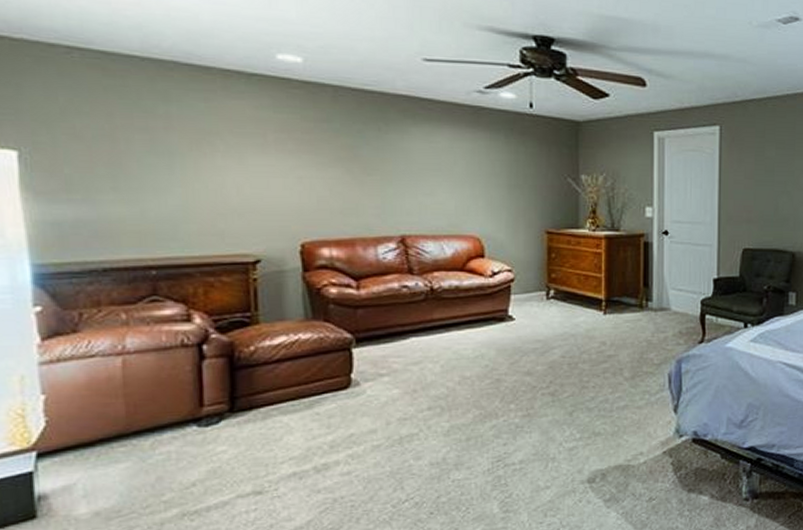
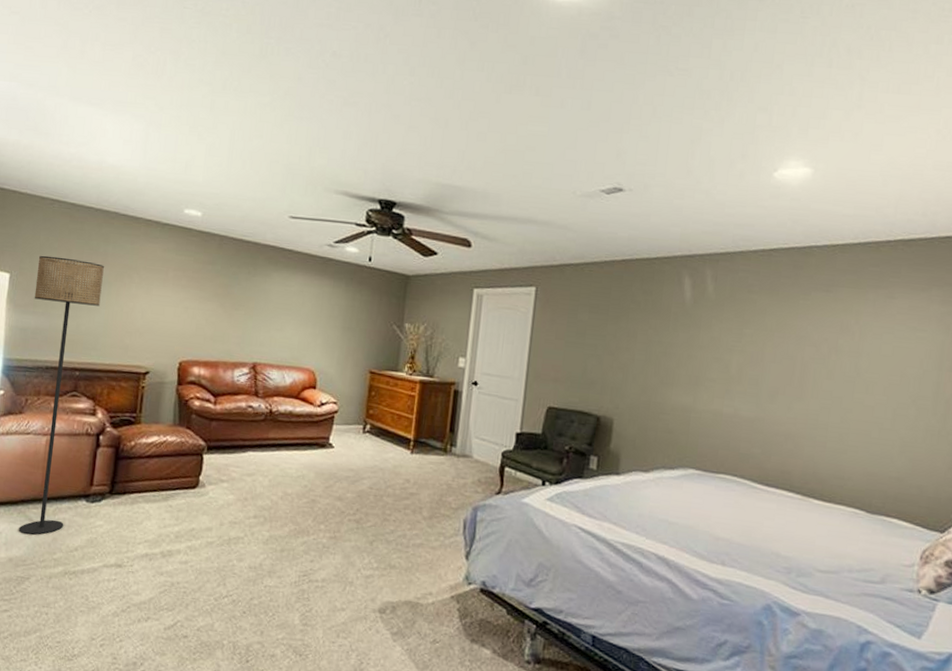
floor lamp: none [61,123,172,480] -> present [18,255,104,535]

